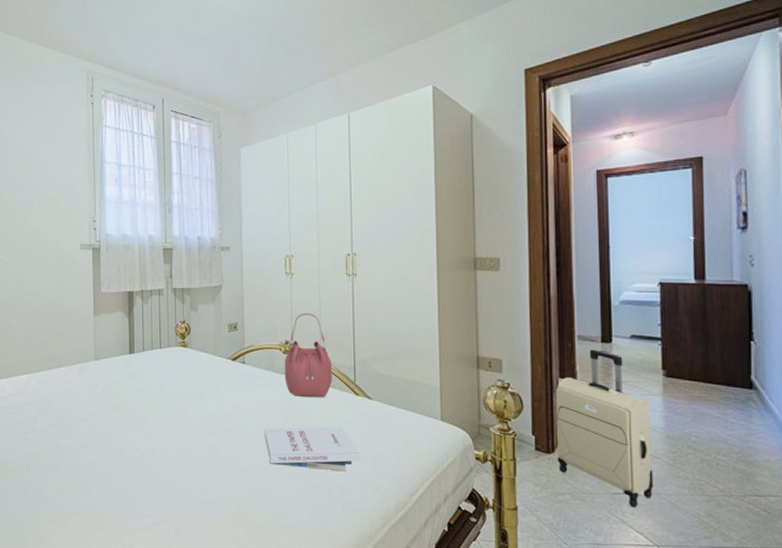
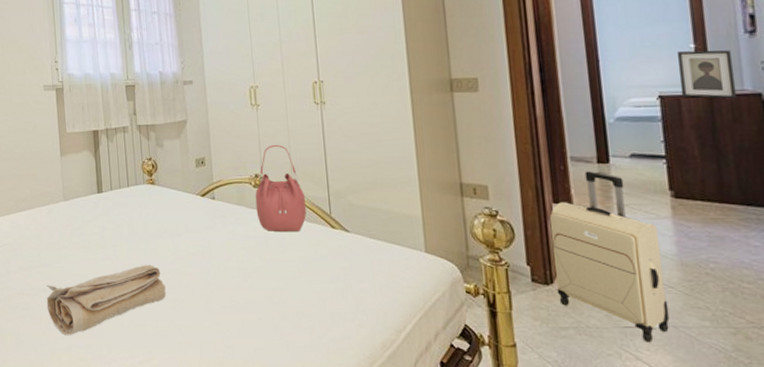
towel: none [72,425,192,493] -> present [46,264,166,336]
books: present [264,427,360,472] -> none [238,263,341,309]
picture frame: none [678,243,727,288] -> present [676,50,737,99]

